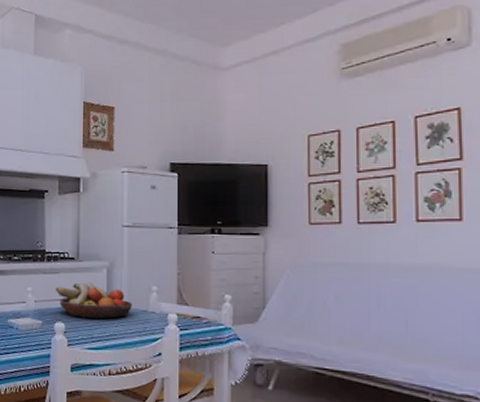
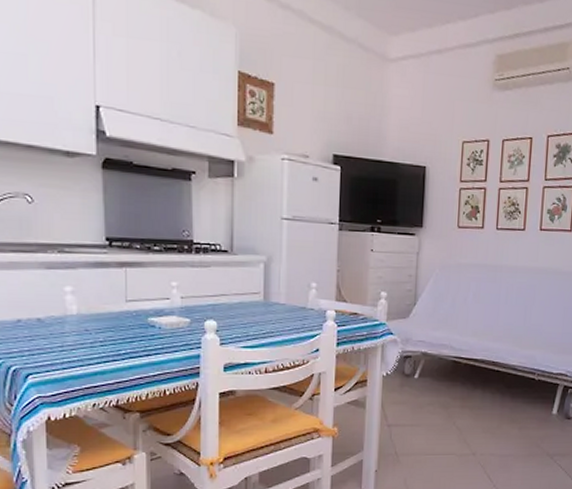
fruit bowl: present [56,282,132,319] -> none [206,277,290,316]

